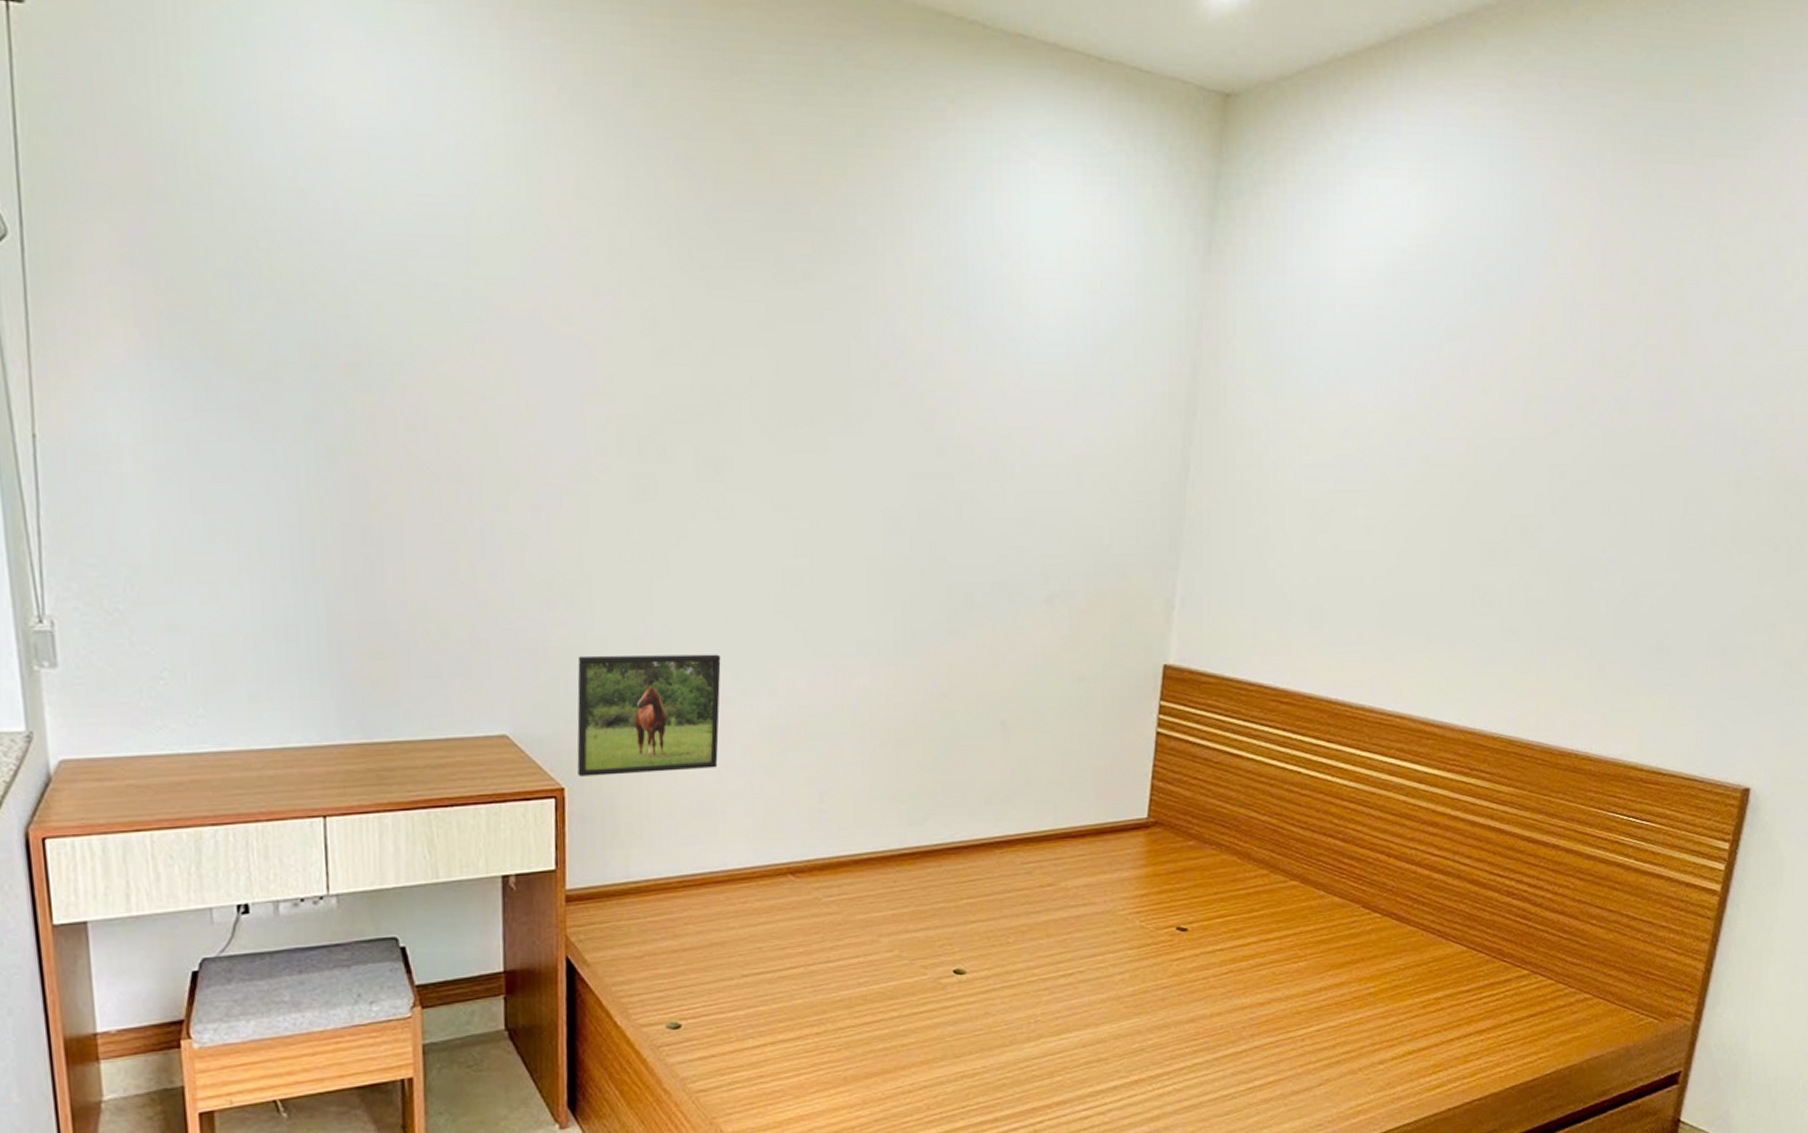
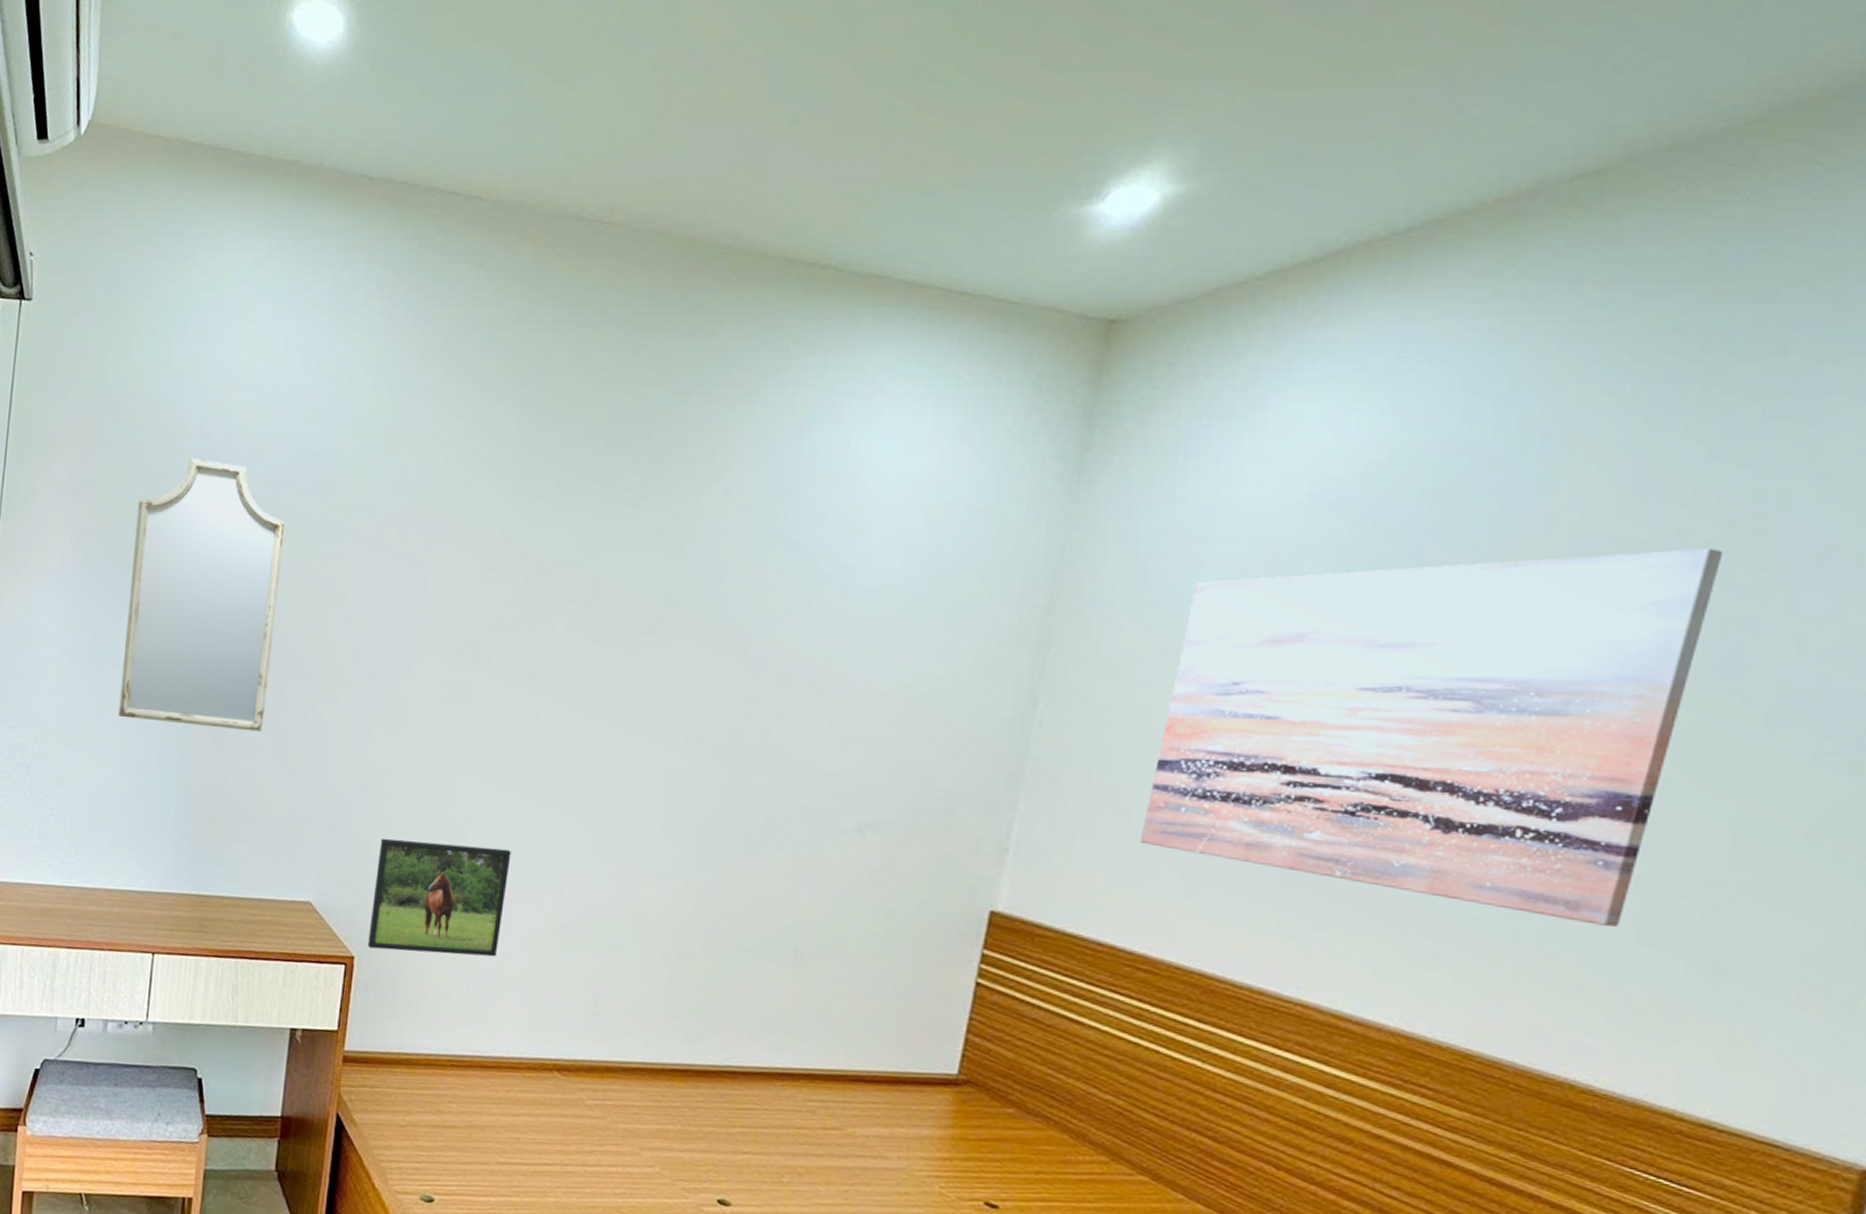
home mirror: none [221,220,424,549] -> present [119,458,285,732]
wall art: none [1276,310,1659,624] -> present [1139,548,1723,926]

